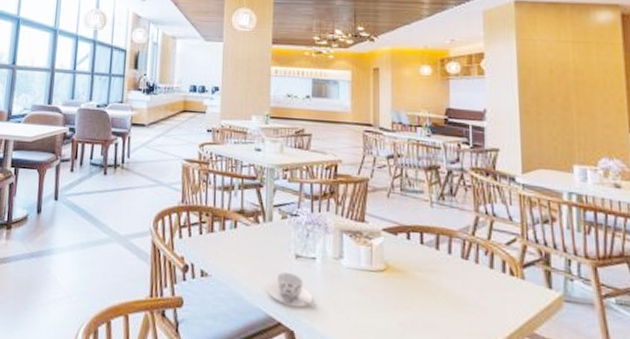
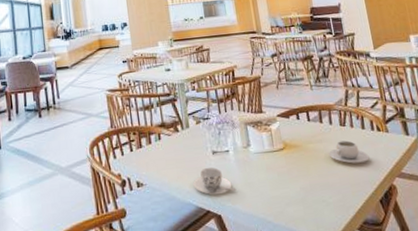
teacup: none [440,276,494,310] -> present [328,140,370,164]

